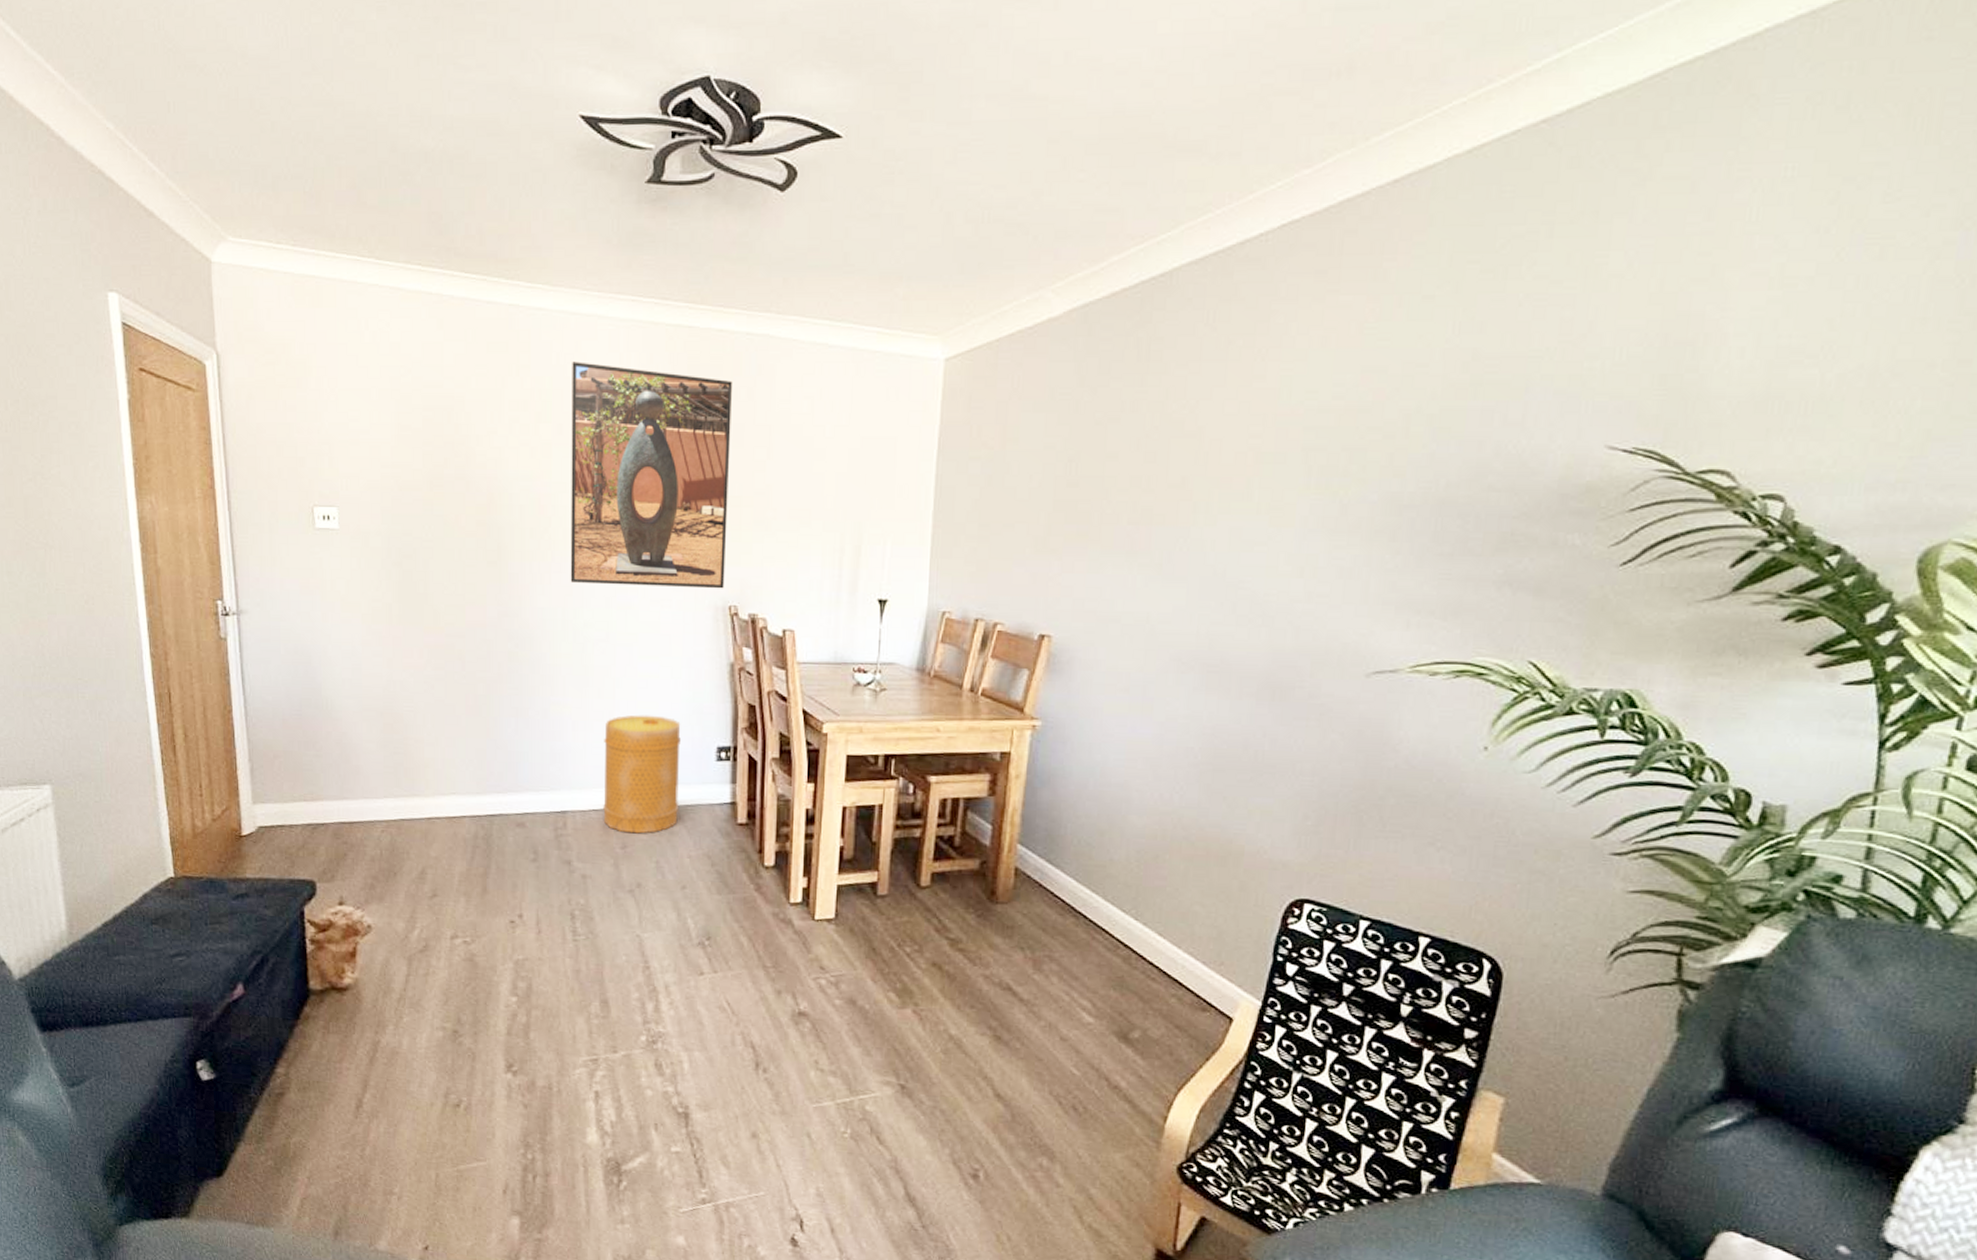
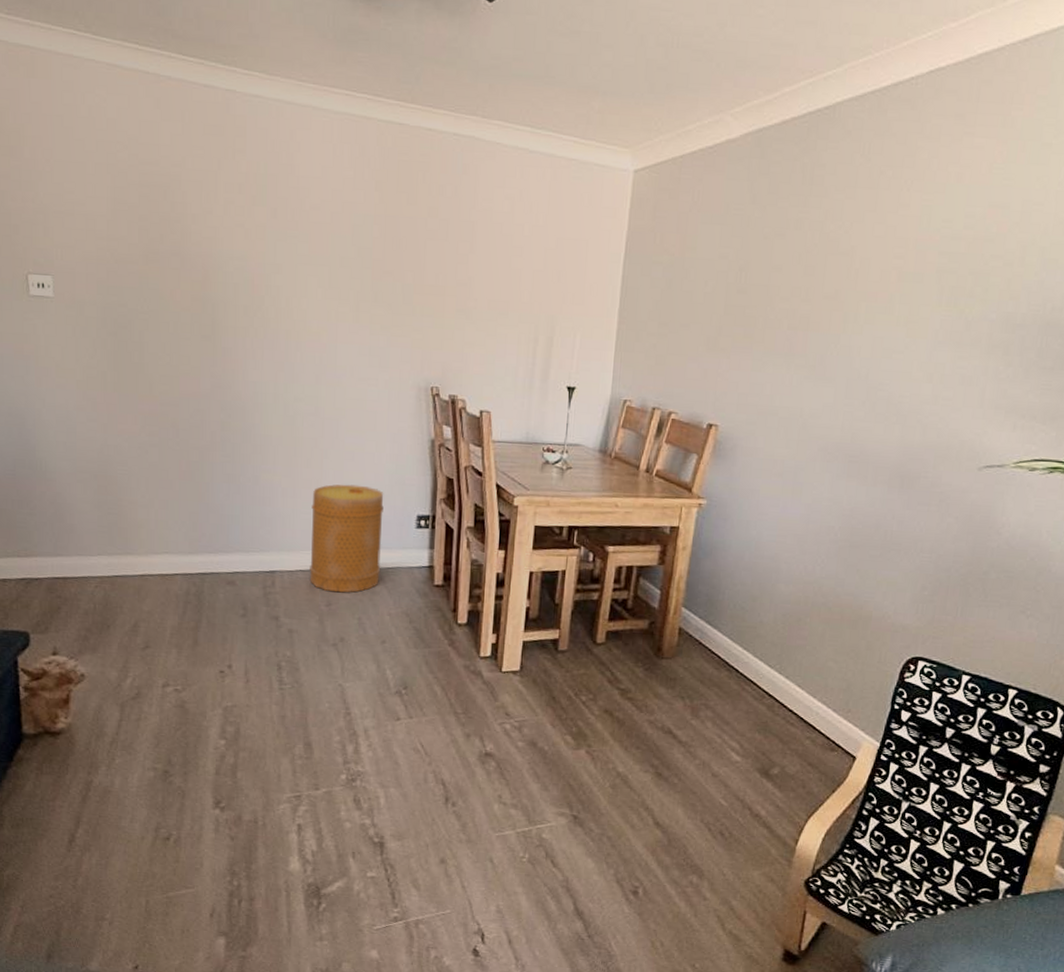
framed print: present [570,362,732,589] -> none [282,149,439,371]

